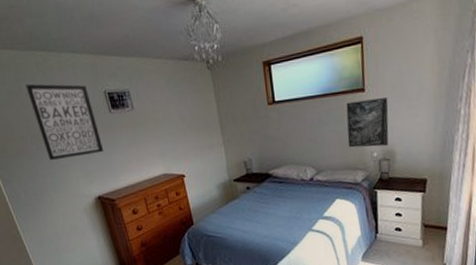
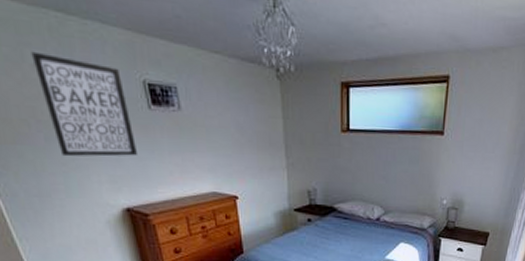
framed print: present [346,98,389,148] -> none [419,143,465,194]

